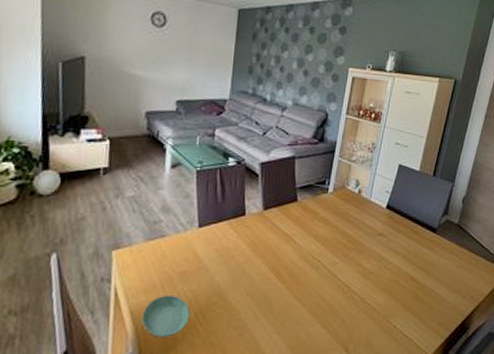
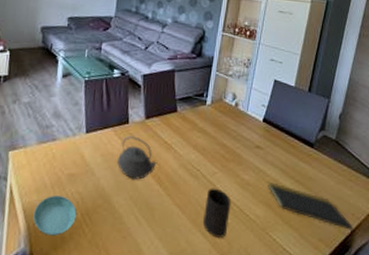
teapot: none [233,228,276,274] -> present [117,136,157,180]
cup: none [324,278,353,328] -> present [203,188,231,238]
notepad: none [389,270,472,319] -> present [267,182,354,237]

